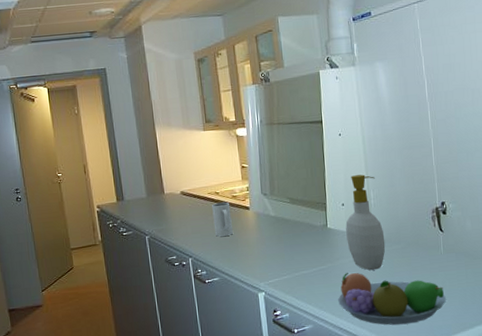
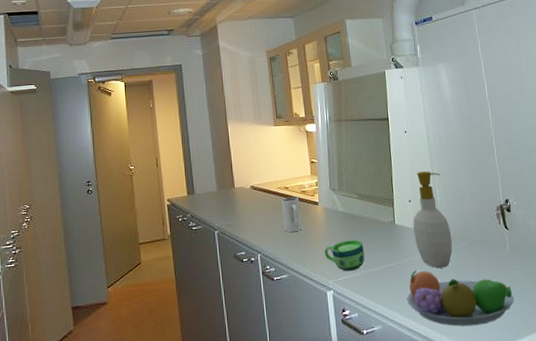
cup: none [255,243,297,274] -> present [324,239,365,272]

